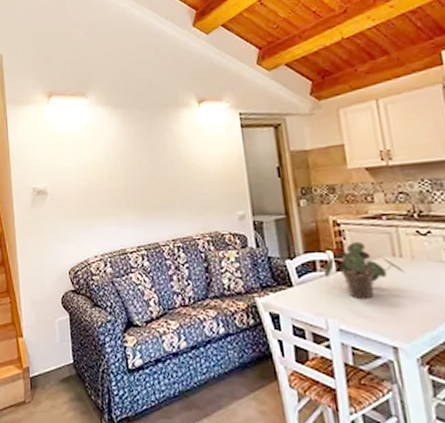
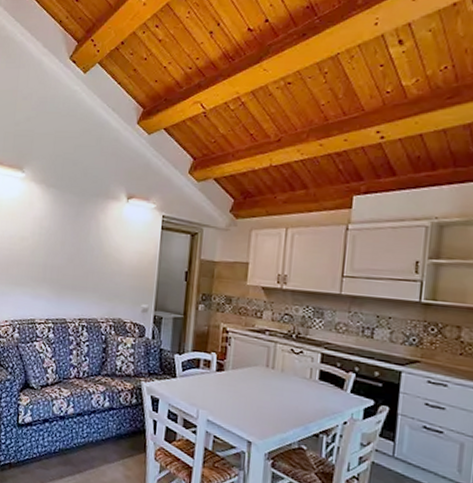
potted plant: present [323,242,406,300] -> none [205,348,274,400]

